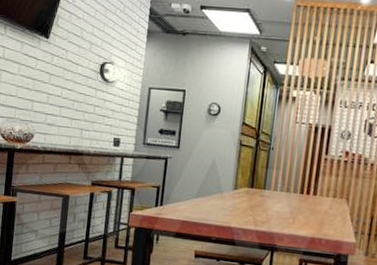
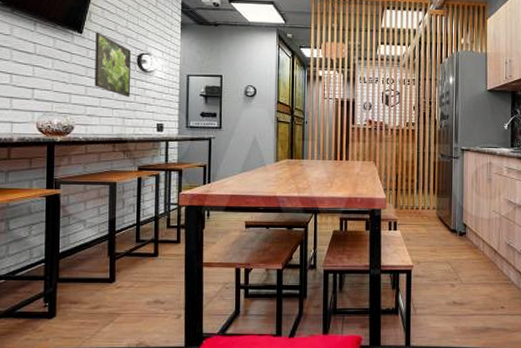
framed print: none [56,37,94,109] -> present [94,32,132,98]

